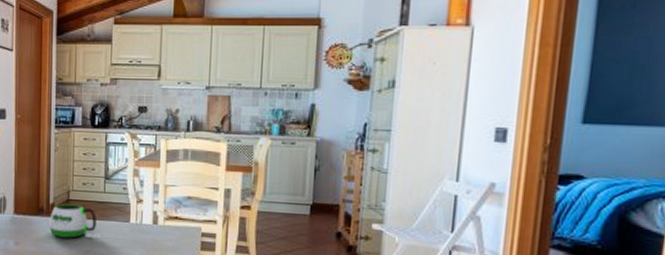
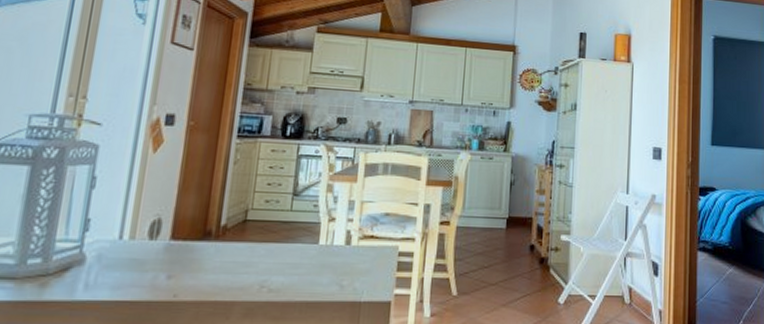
mug: present [49,203,101,239] -> none [217,224,283,266]

